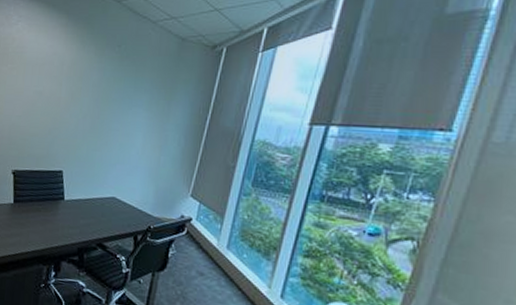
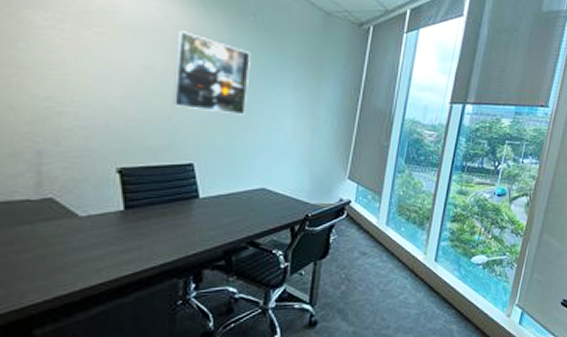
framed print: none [53,63,113,132] -> present [173,31,250,115]

